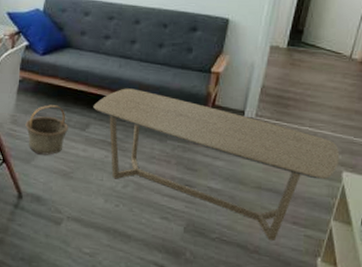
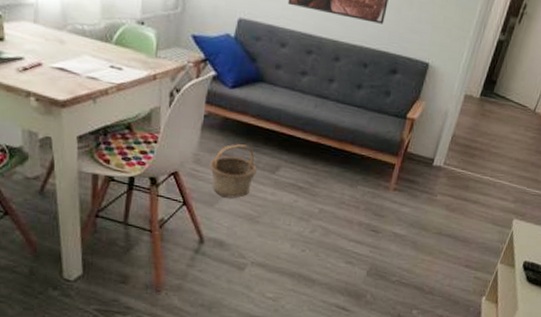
coffee table: present [93,88,340,240] -> none [284,130,513,282]

